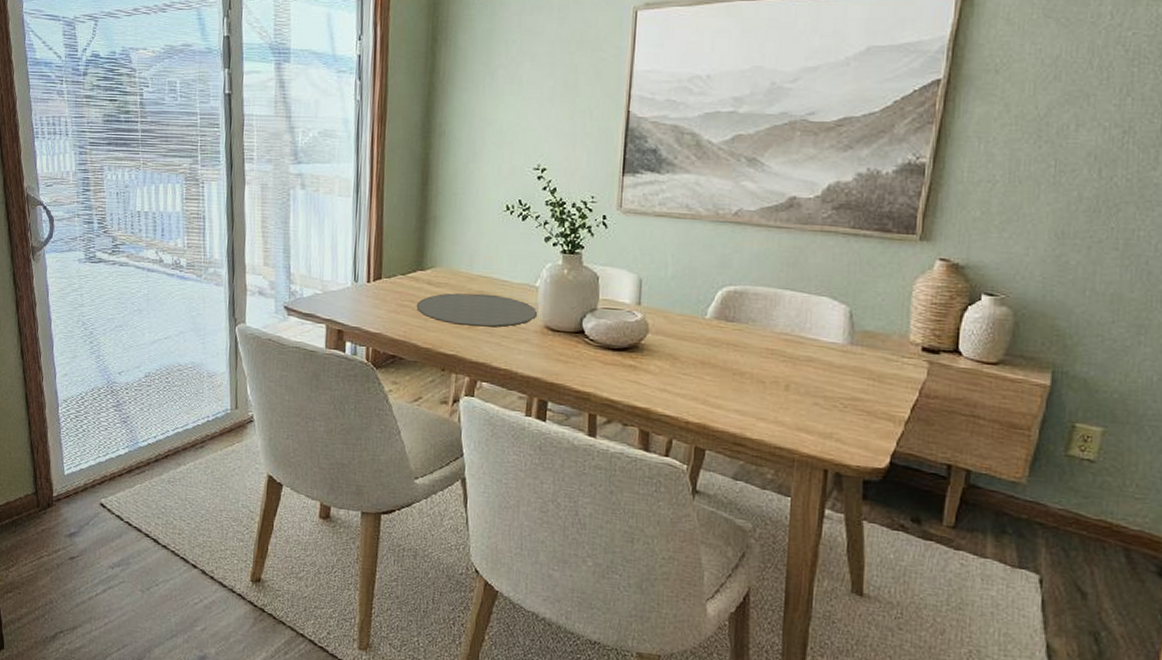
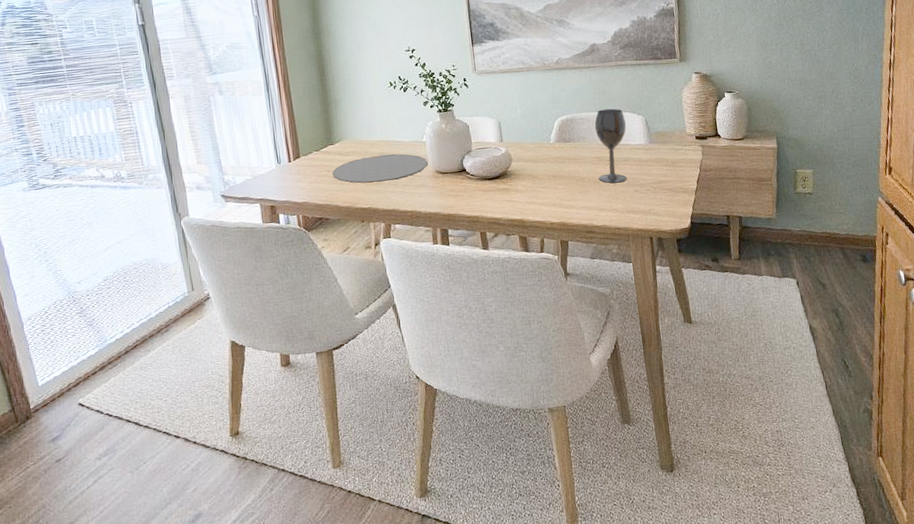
wine glass: none [765,286,820,389] -> present [594,108,627,184]

